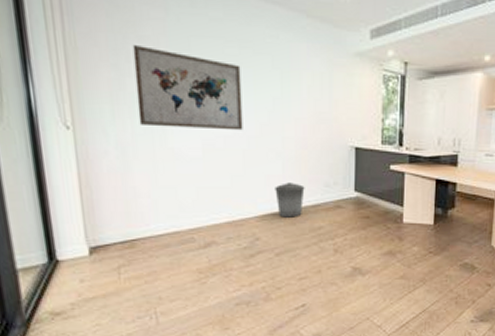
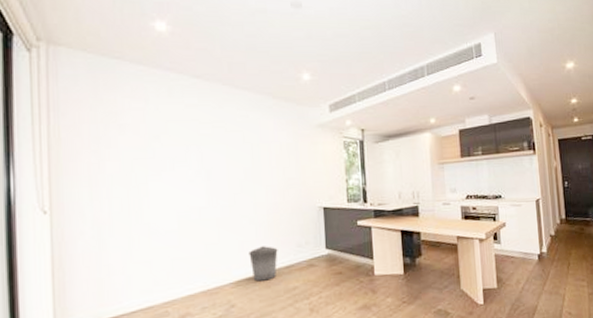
wall art: present [132,44,243,131] -> none [113,131,217,205]

